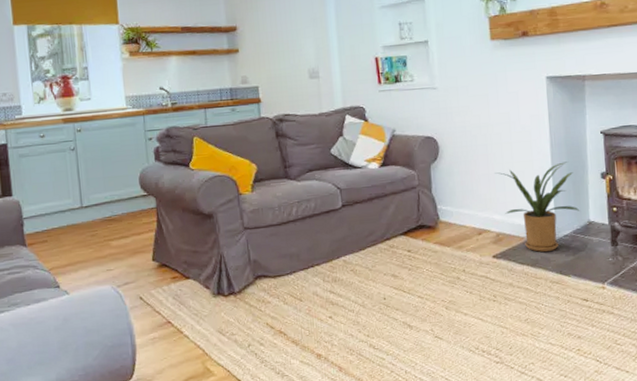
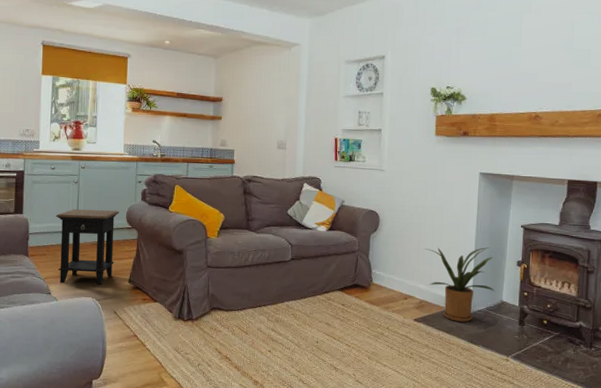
side table: none [53,177,133,273] -> present [56,209,120,285]

